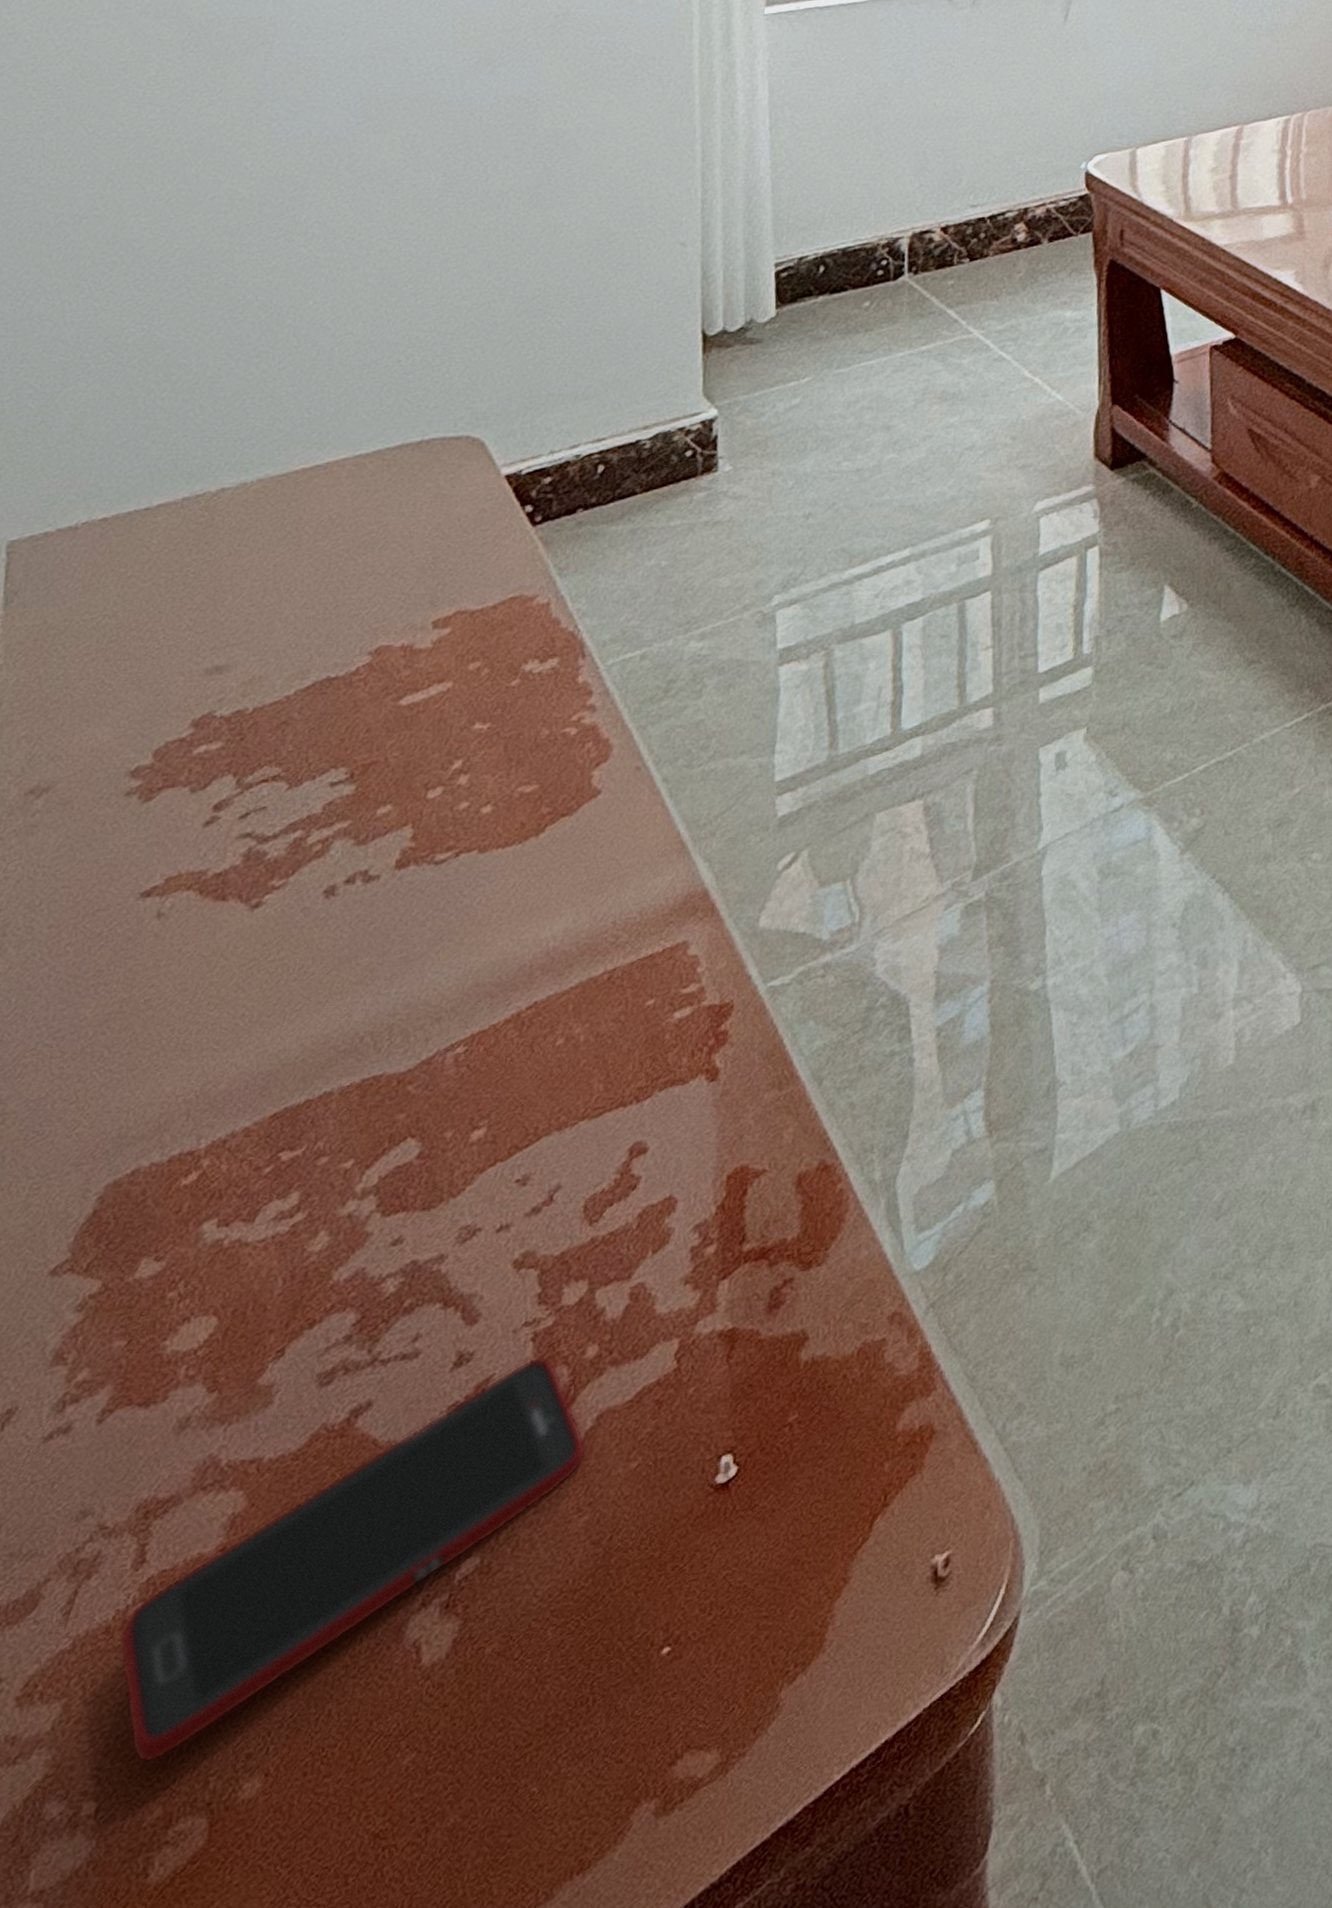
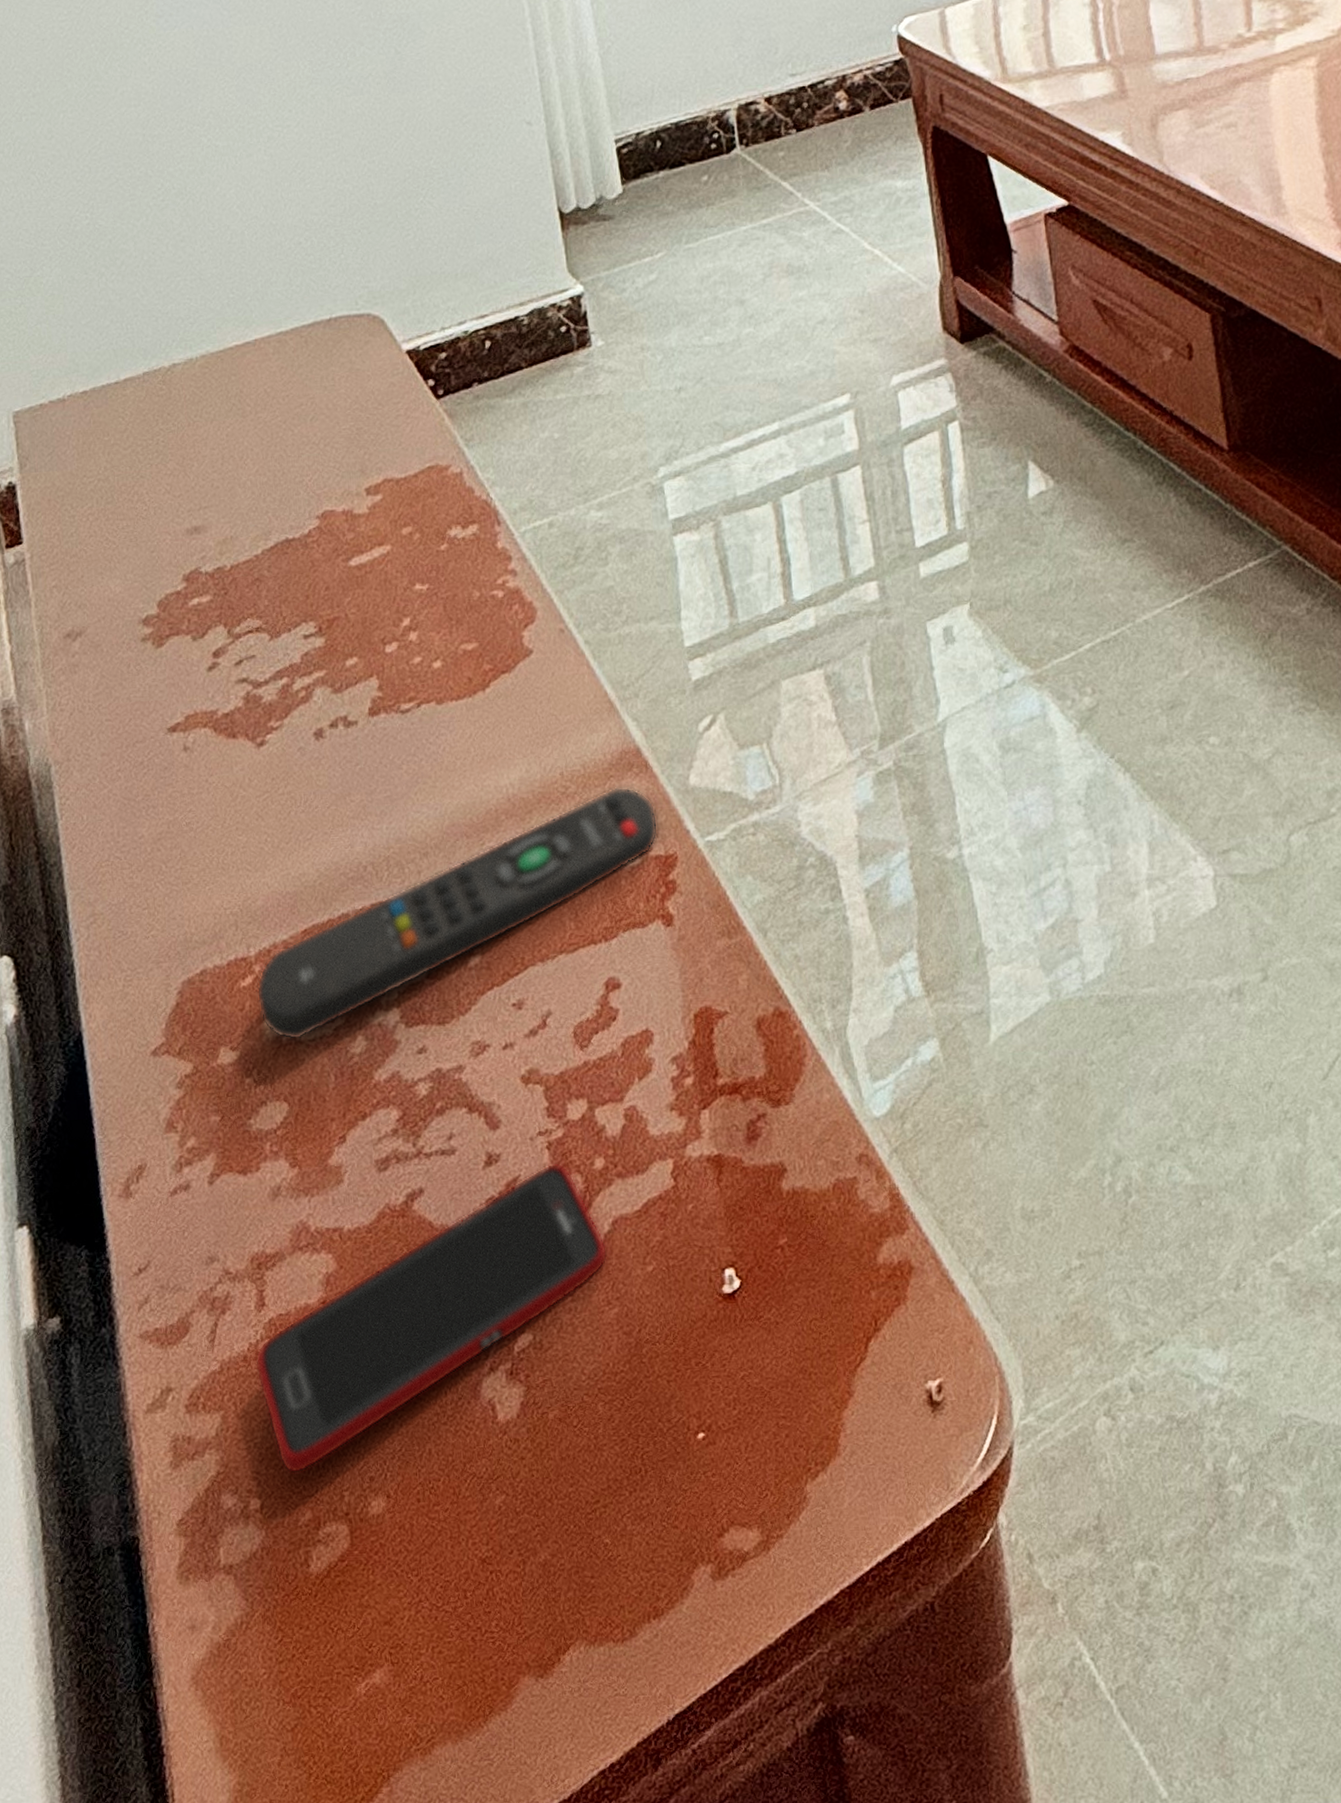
remote control: none [199,932,717,1243] -> present [256,786,659,1040]

